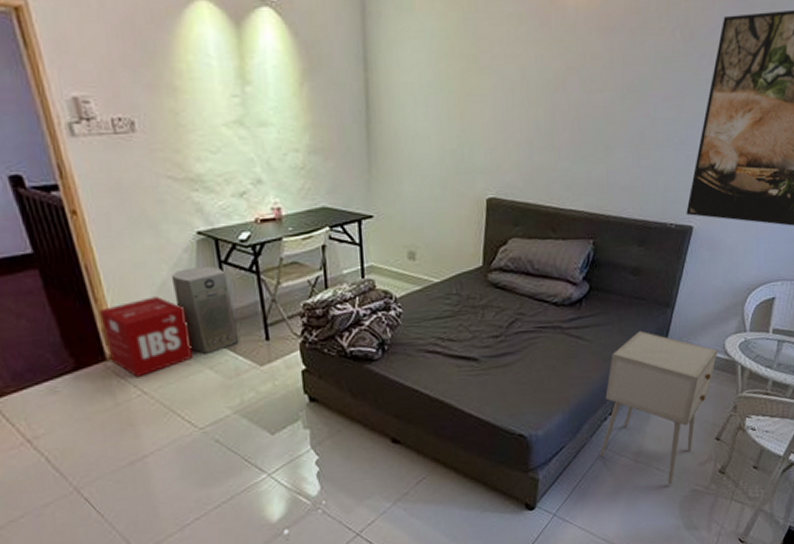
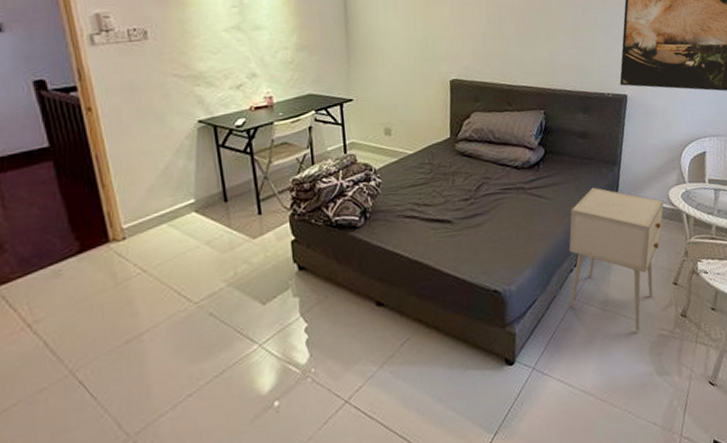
product box: present [99,296,193,378] -> none [106,180,190,257]
air purifier: present [171,267,240,354] -> none [173,150,234,231]

